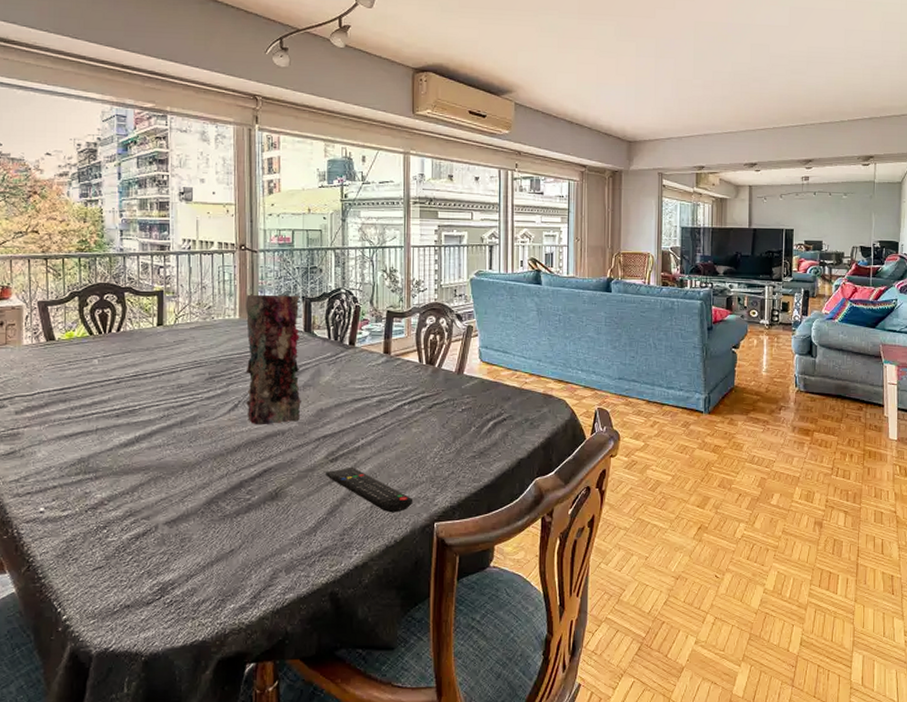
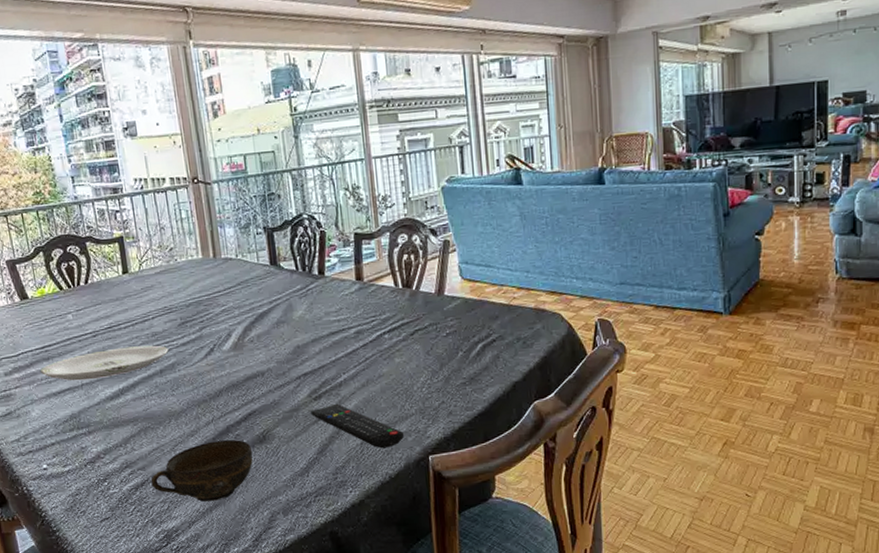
plate: none [54,396,192,425] -> present [40,345,169,381]
cup: none [153,495,263,555] -> present [150,440,253,502]
vase: present [245,294,301,425] -> none [206,226,278,368]

